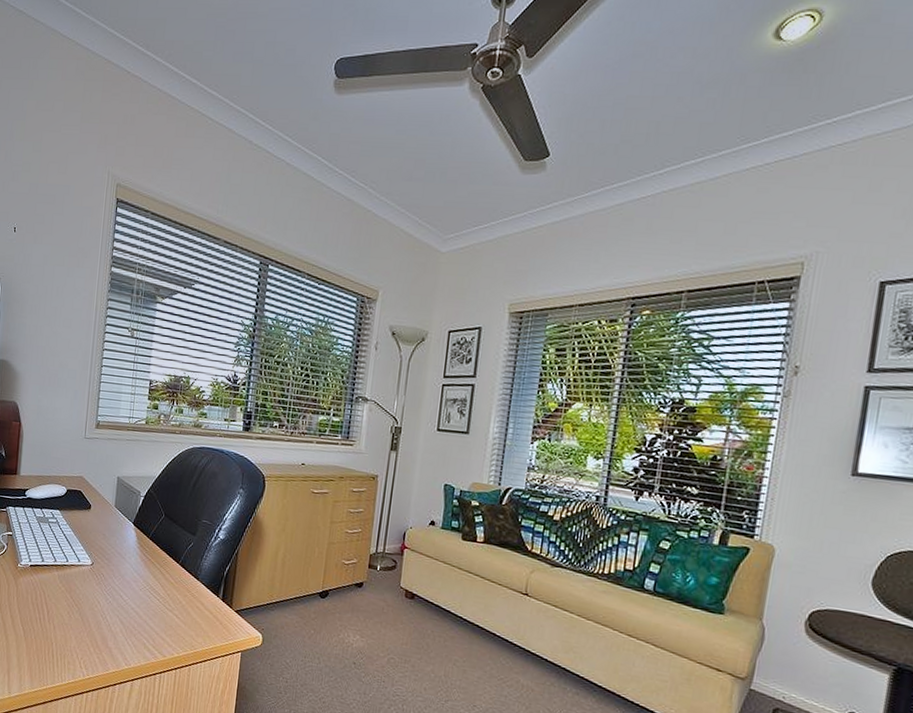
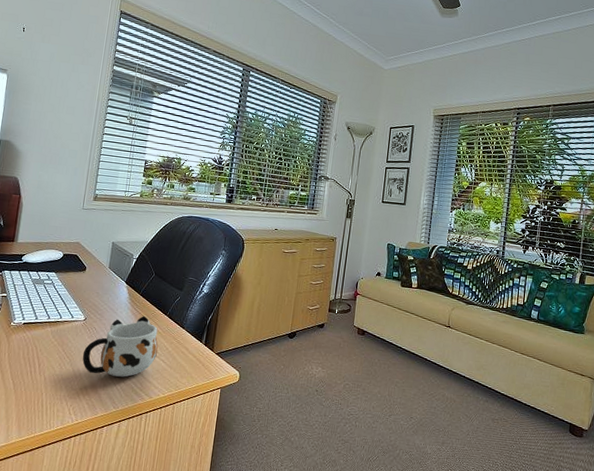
mug: none [91,562,171,632] -> present [82,315,158,377]

